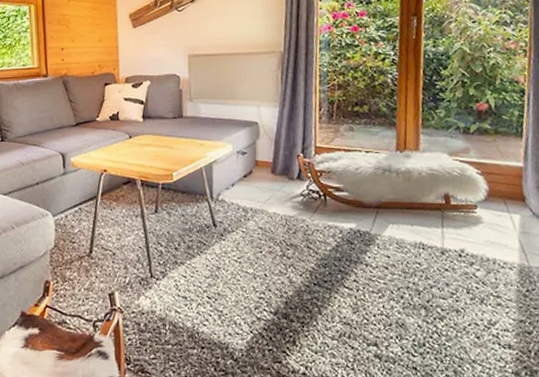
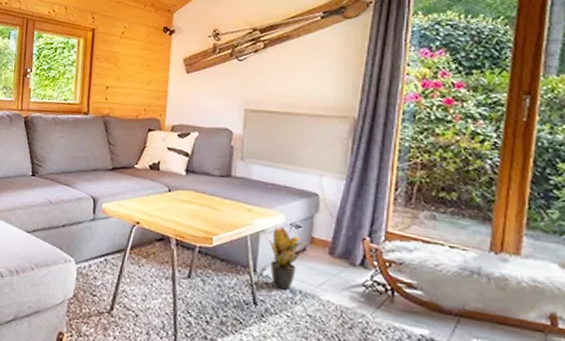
potted plant: none [216,156,254,210] -> present [264,226,308,290]

